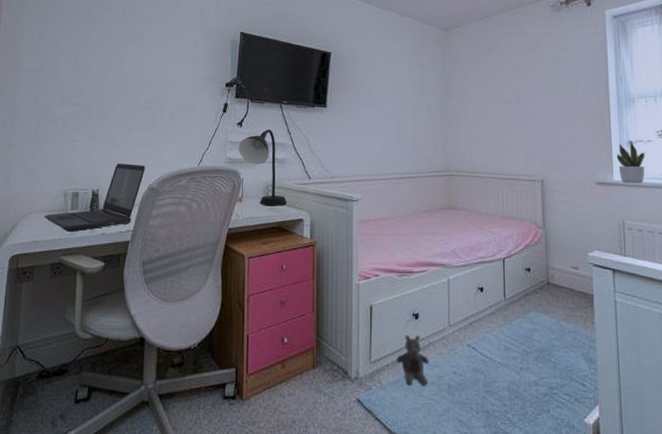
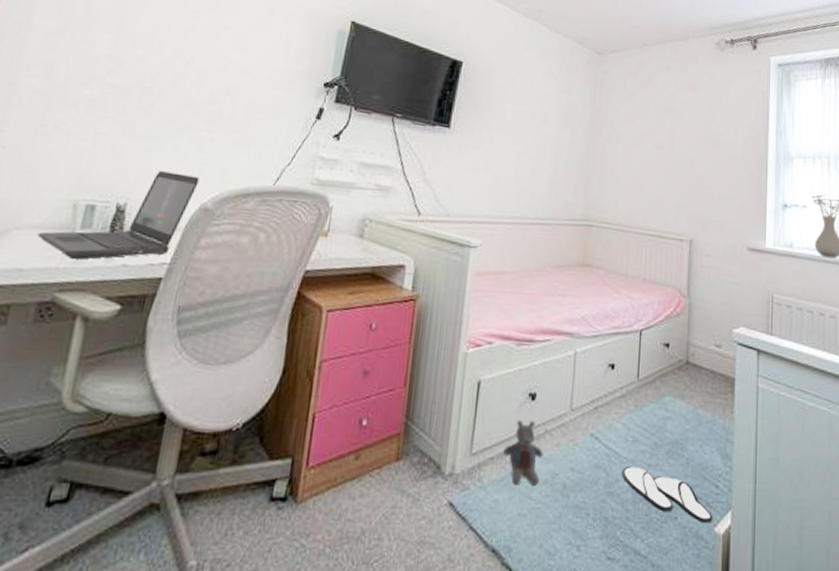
desk lamp: present [238,129,287,206] -> none [330,147,387,247]
slippers: none [498,370,583,415] -> present [622,467,713,523]
potted plant: present [616,140,645,183] -> none [770,204,800,253]

